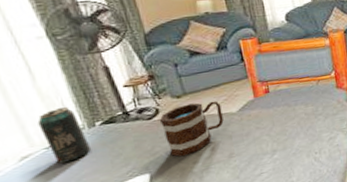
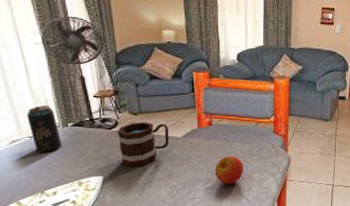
apple: none [279,120,312,151] -> present [214,156,243,184]

